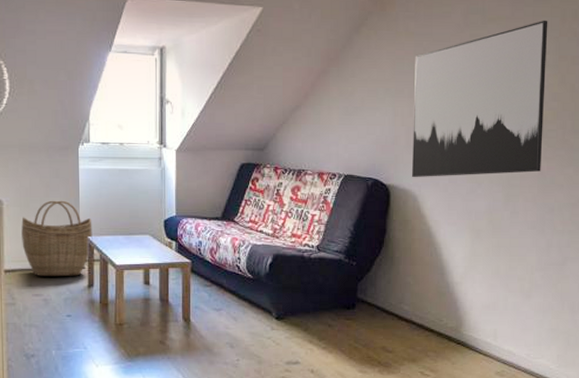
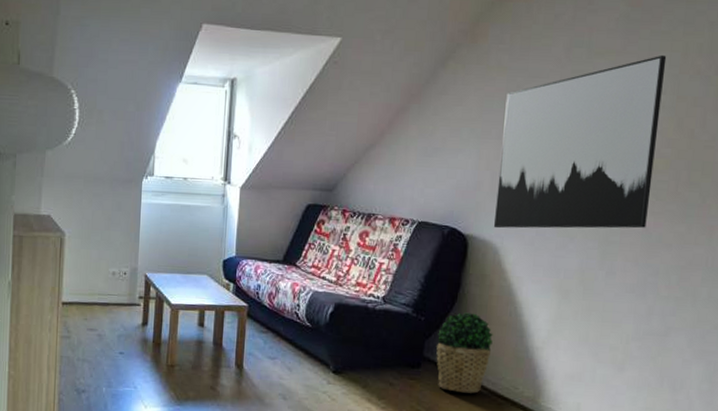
woven basket: present [21,200,93,276] -> none [80,234,151,313]
potted plant: none [369,255,418,328] -> present [436,312,493,394]

